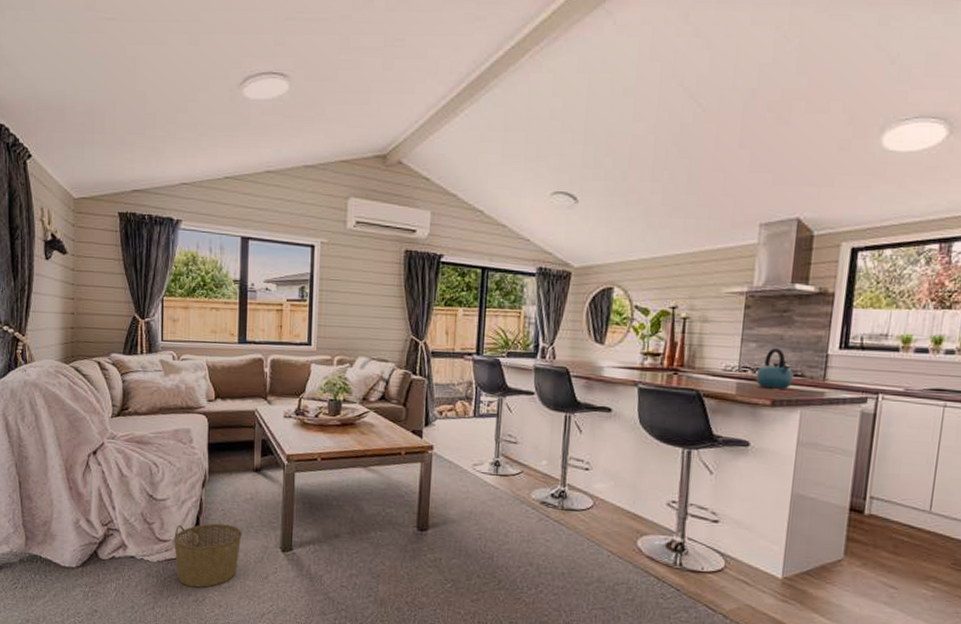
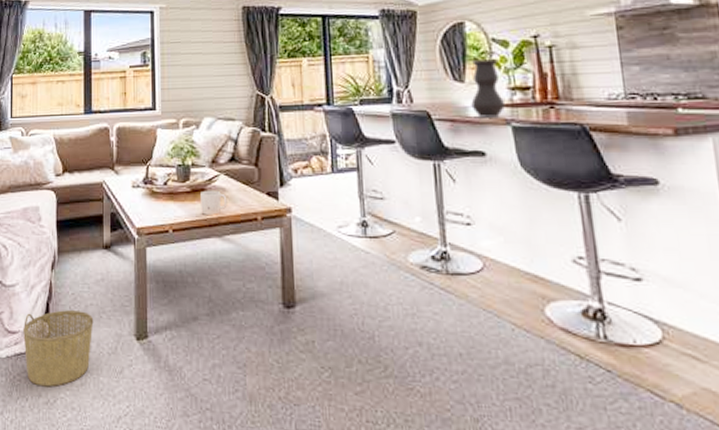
mug: none [348,425,375,448] -> present [199,190,227,215]
vase: none [606,324,637,379] -> present [470,59,505,118]
kettle: present [755,348,794,389] -> none [647,70,694,116]

